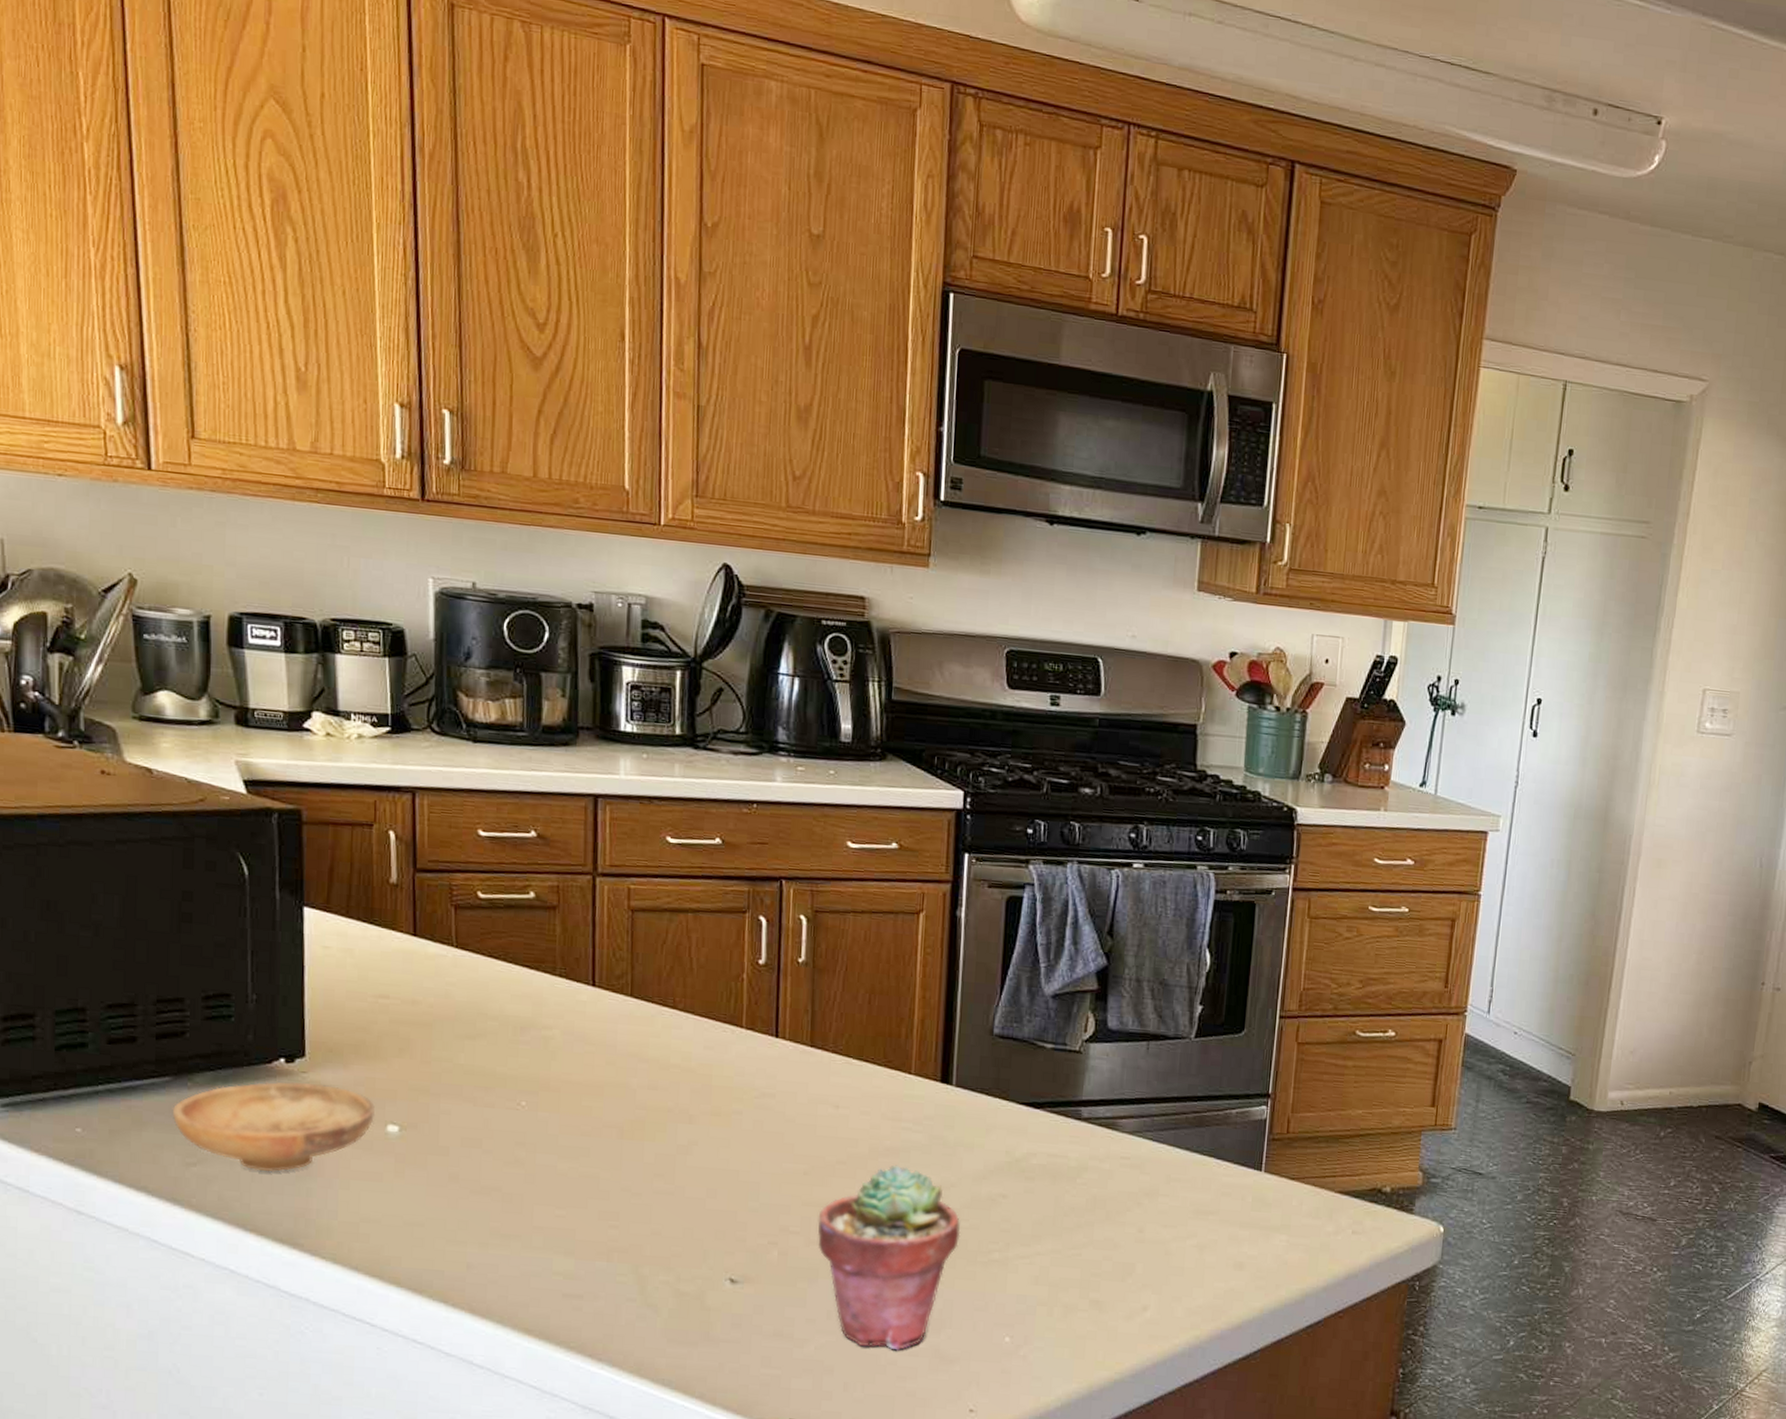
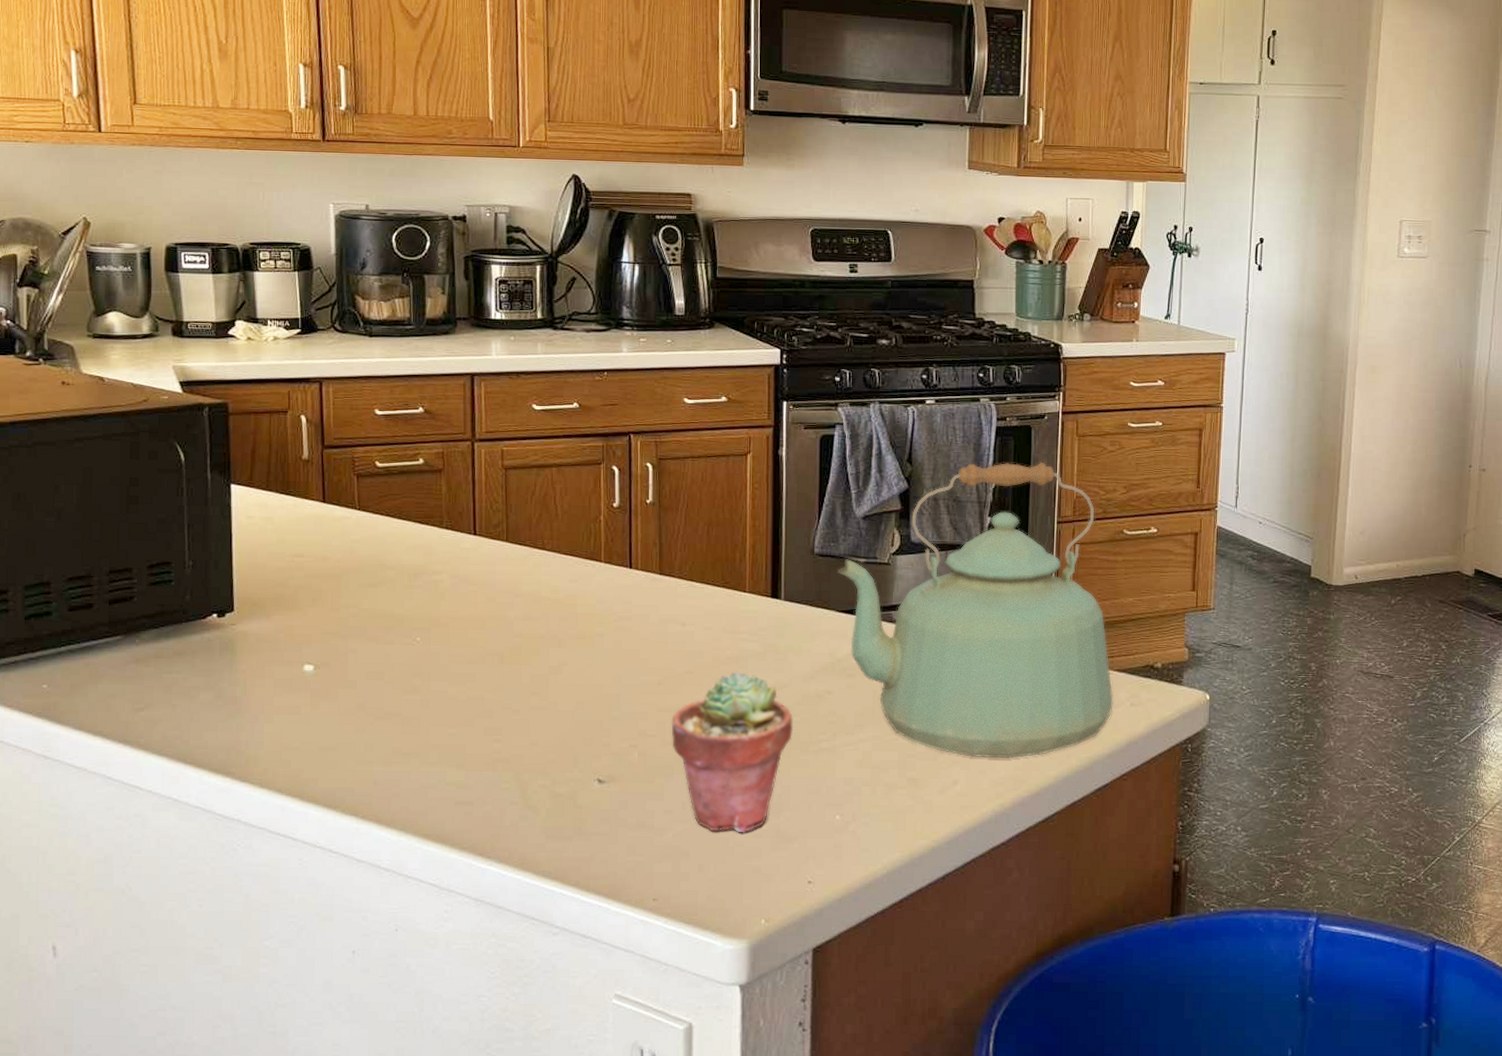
bowl: present [172,1082,376,1172] -> none [123,633,294,711]
kettle: none [1020,941,1333,1285] -> present [837,462,1114,758]

